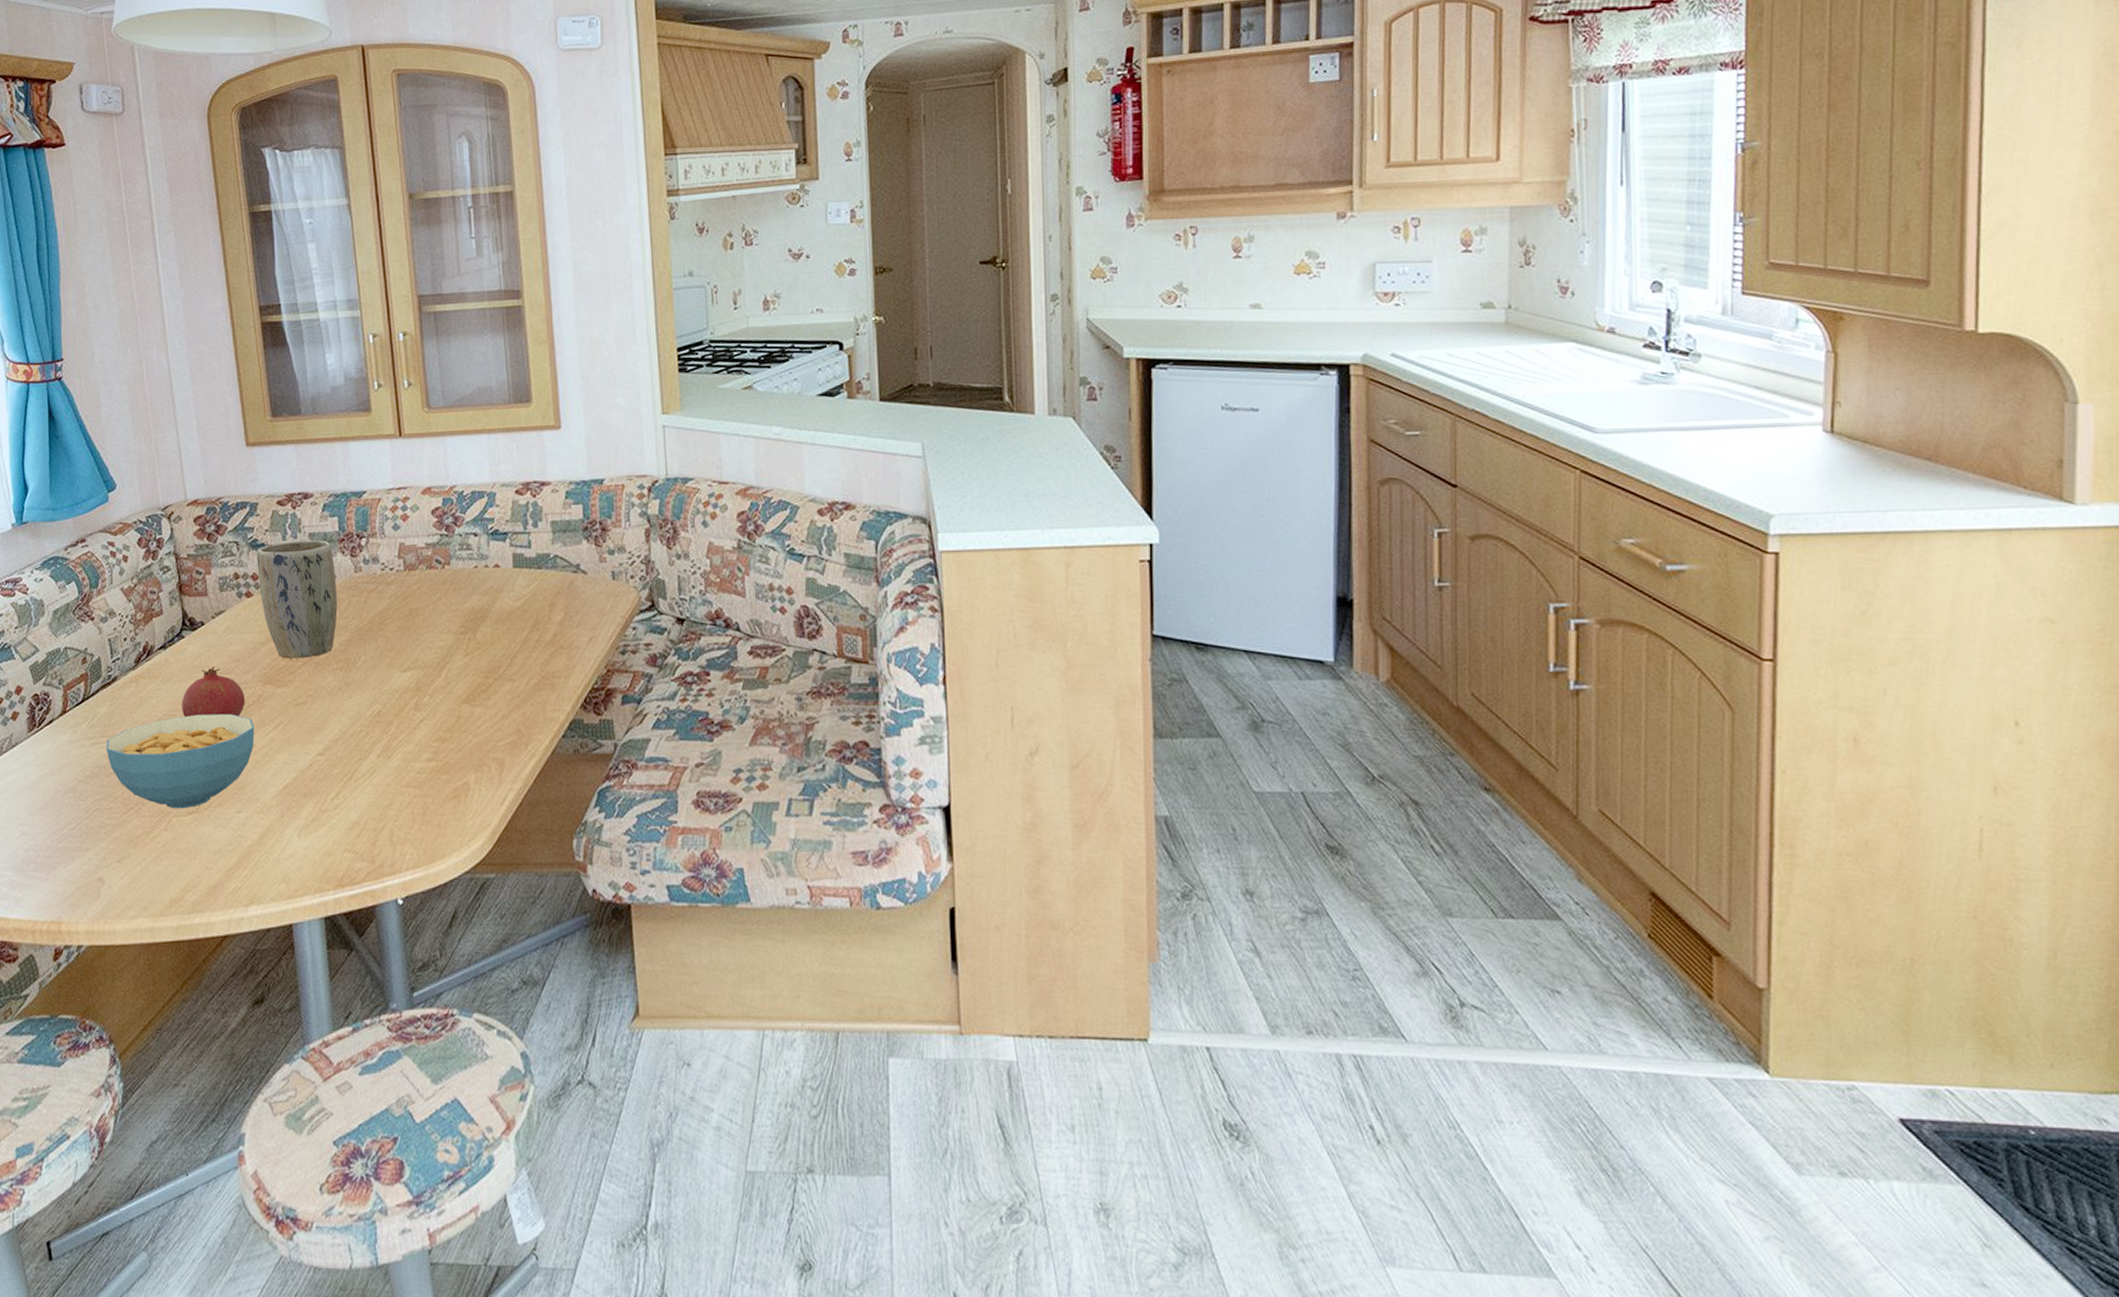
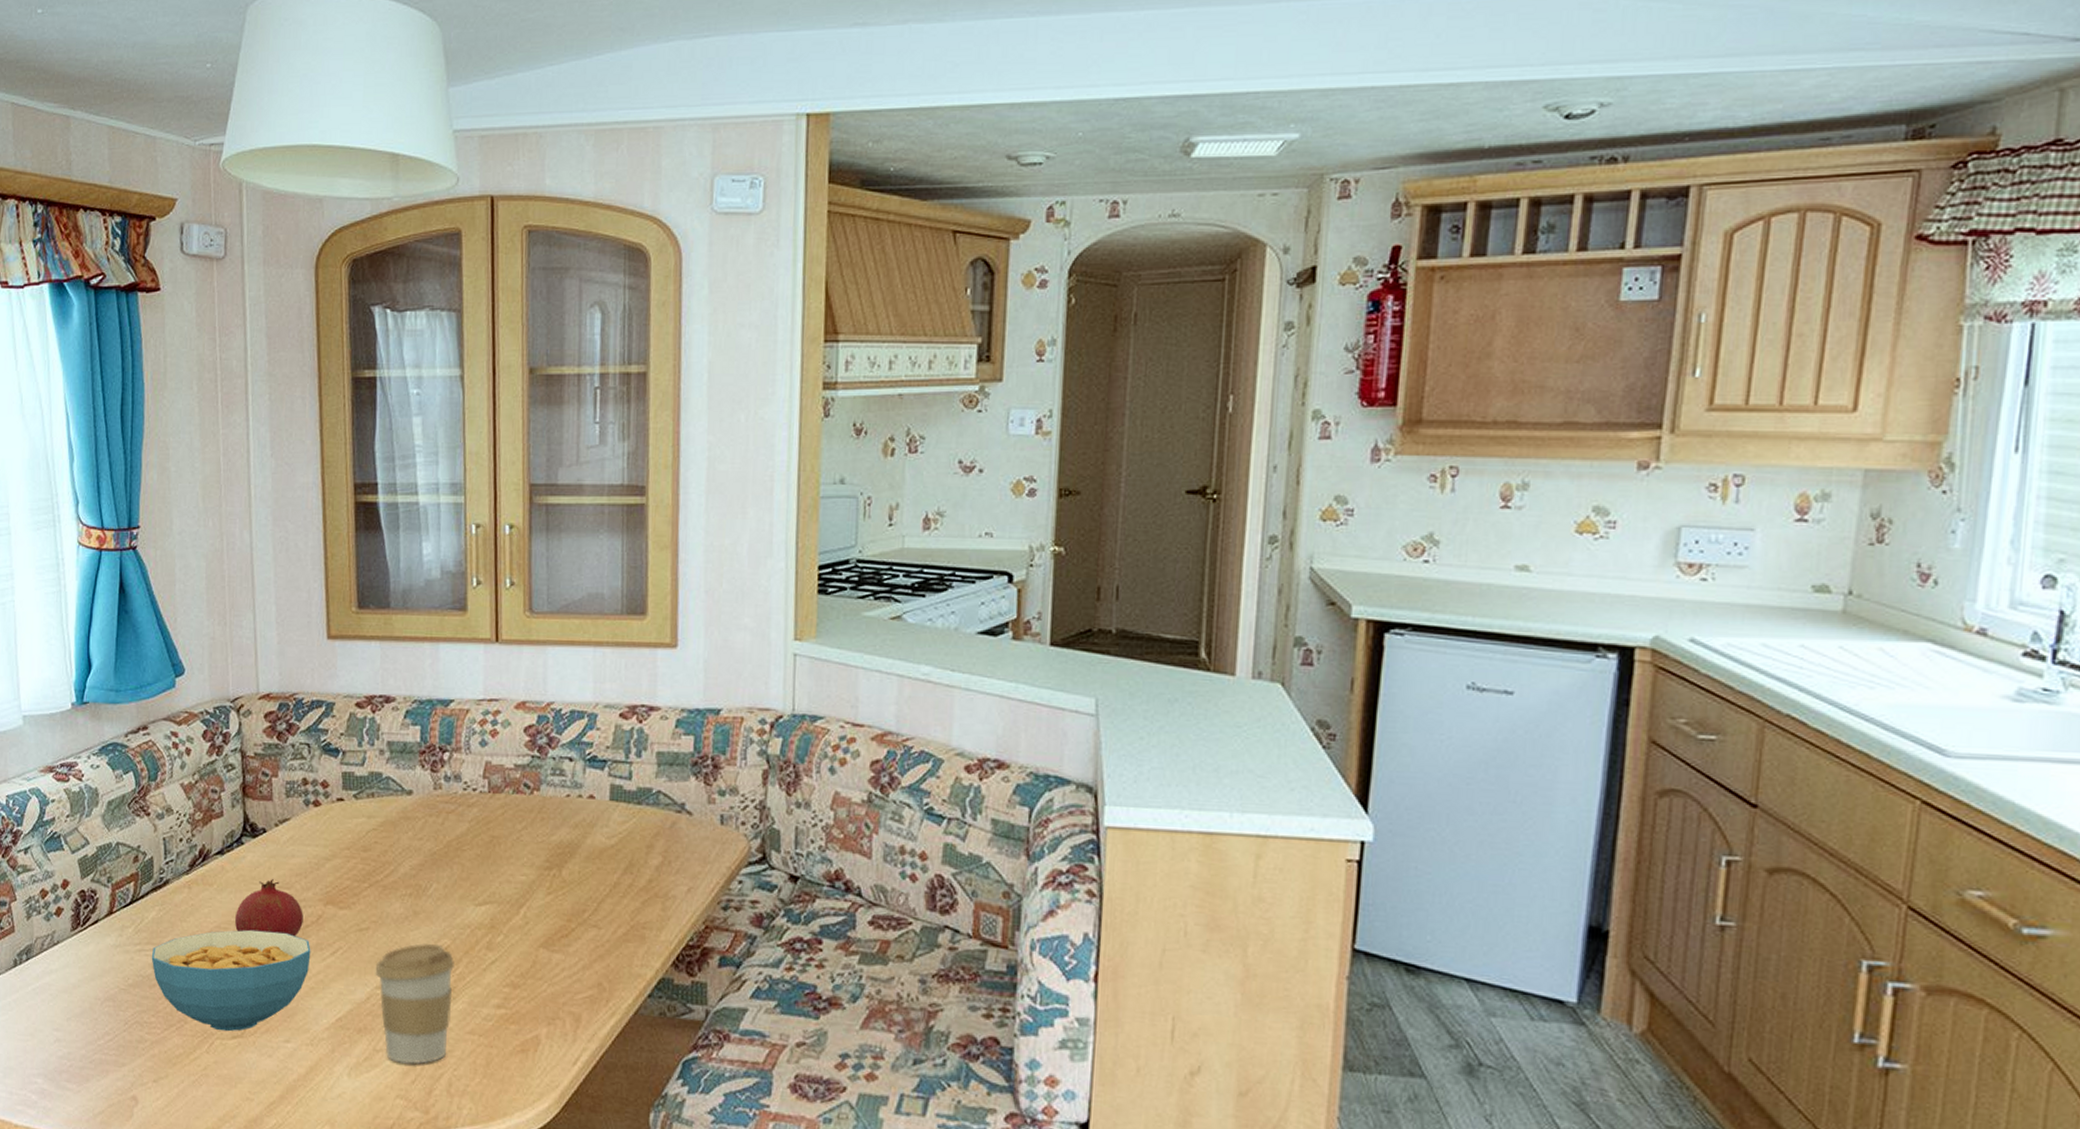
plant pot: present [256,540,338,659] -> none [328,748,413,880]
coffee cup: none [315,711,388,820] -> present [375,944,454,1065]

